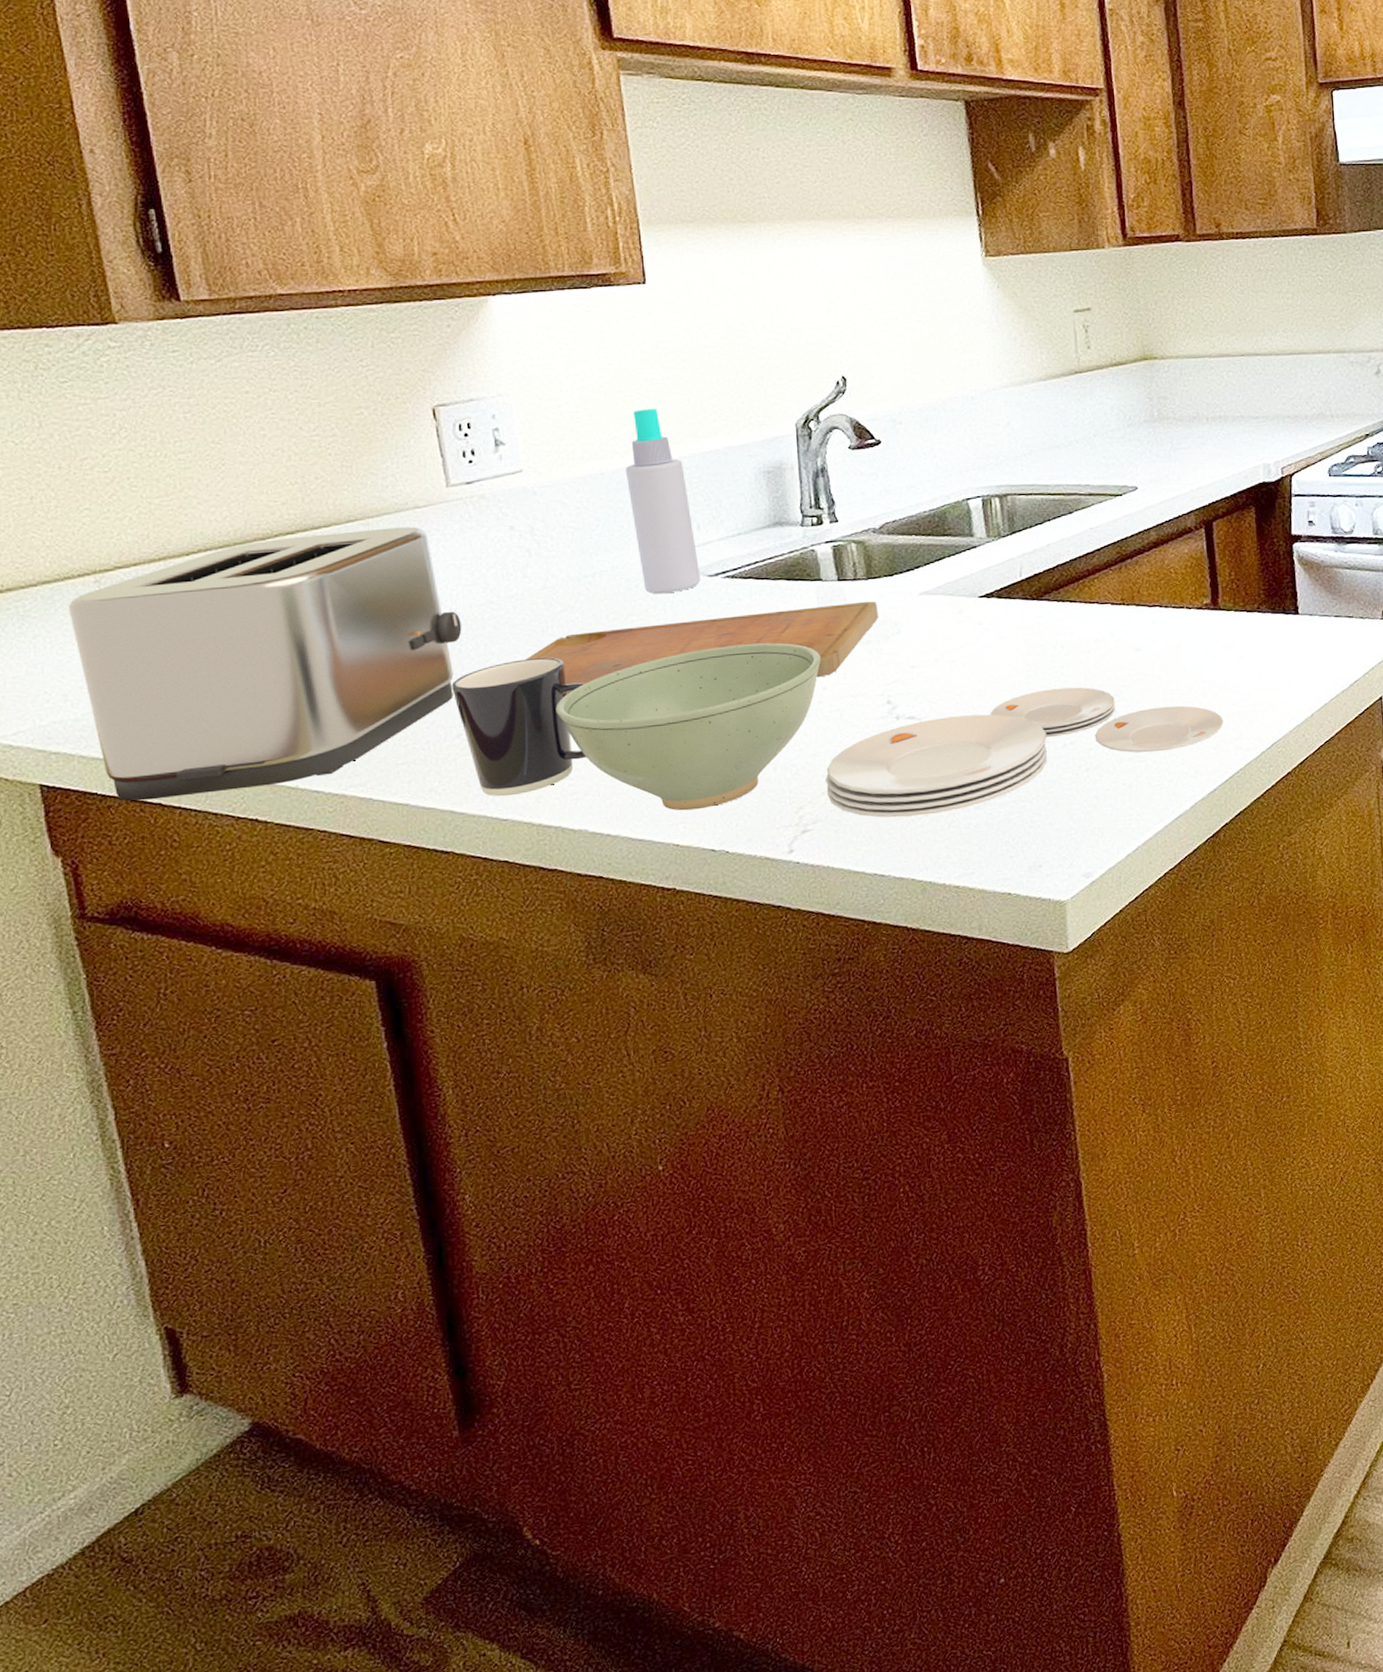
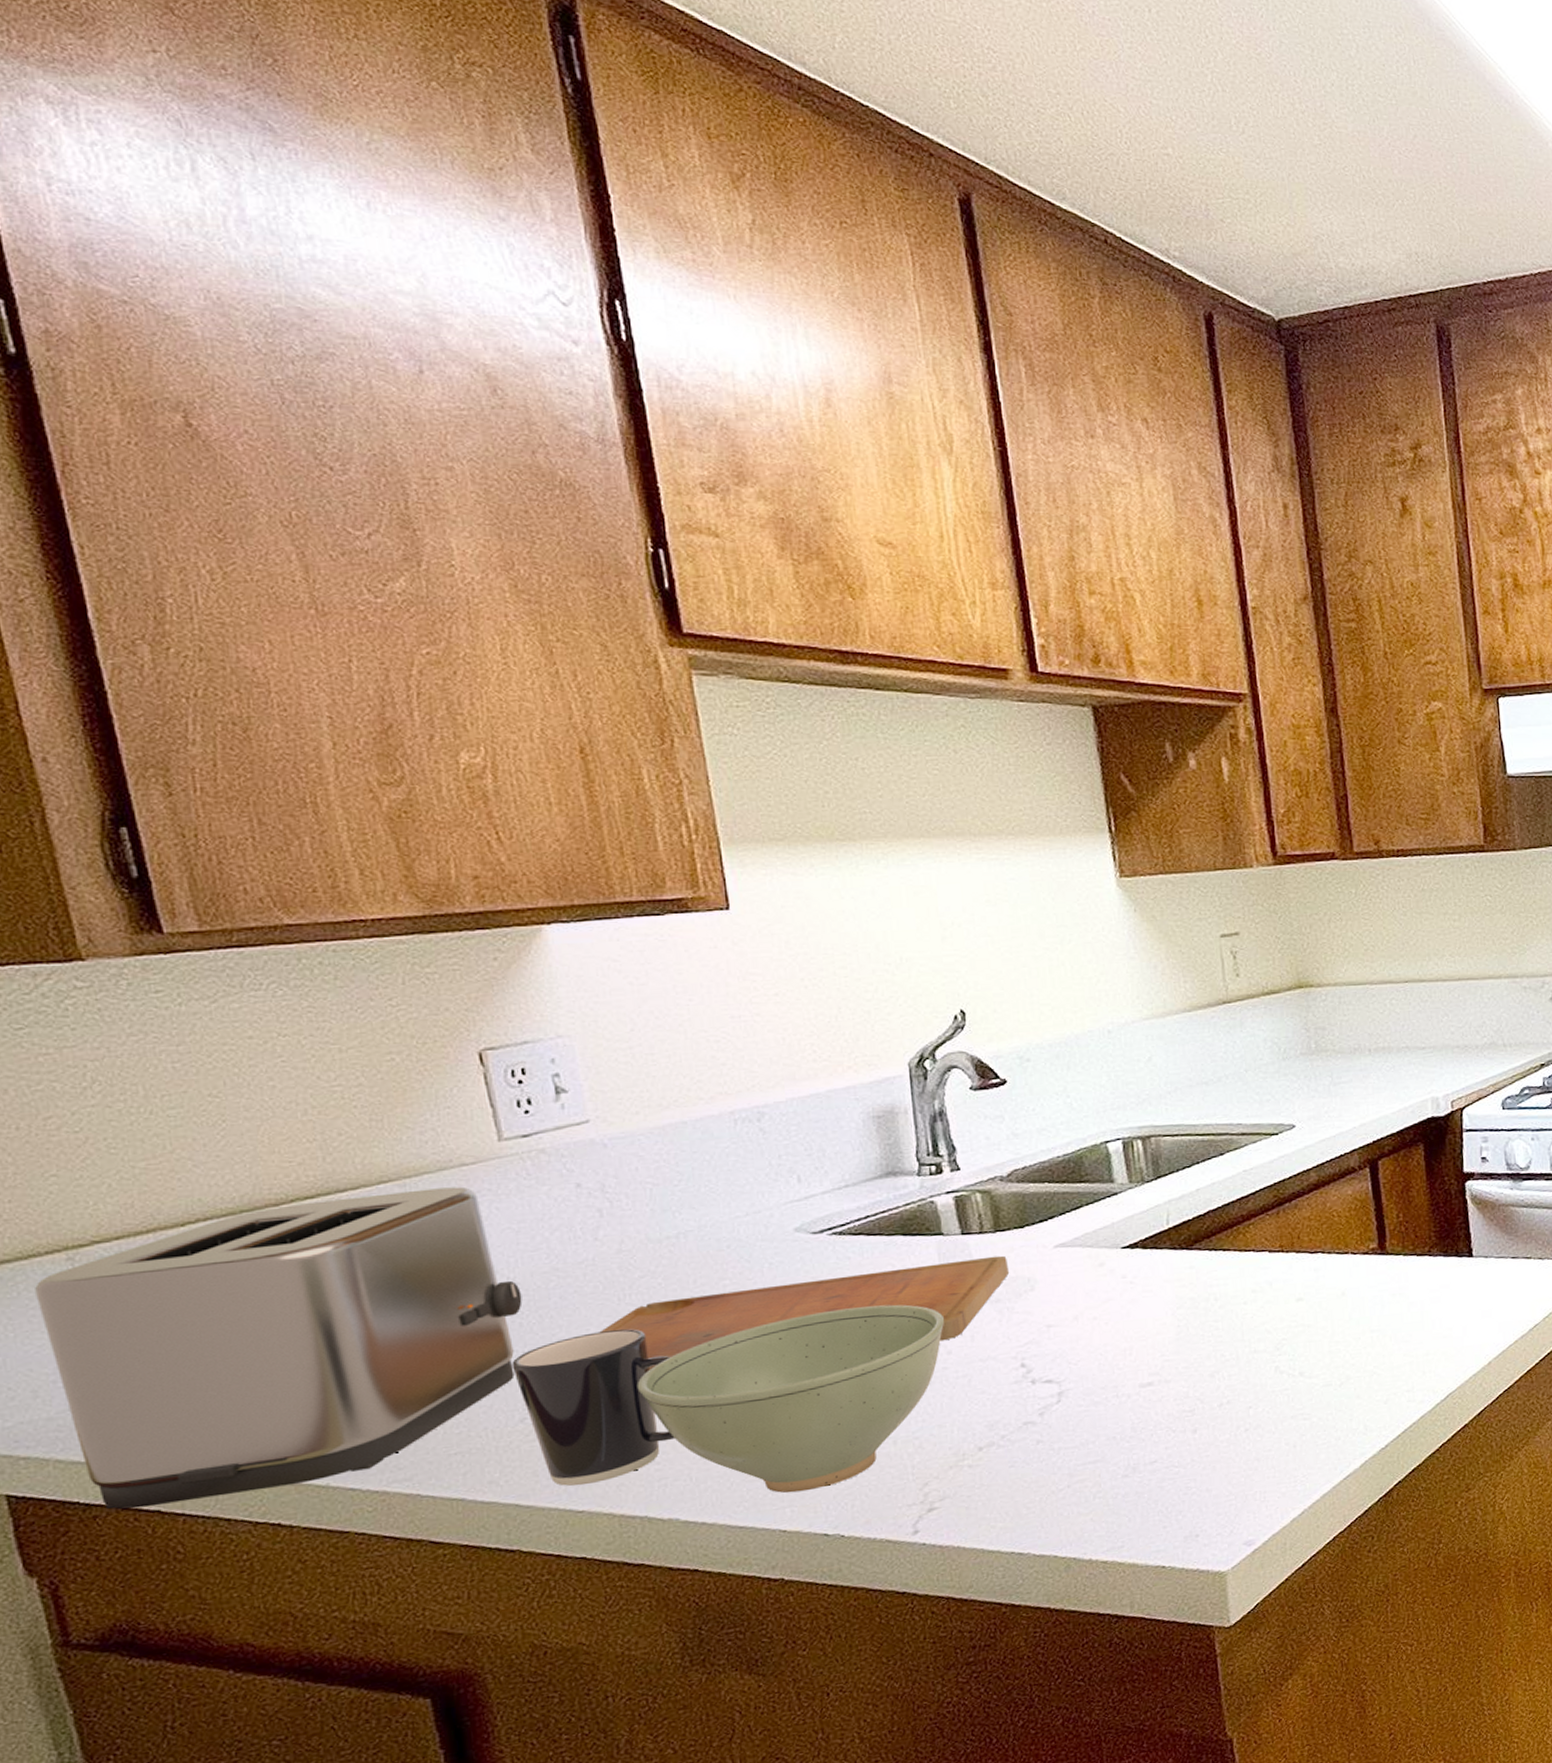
spray bottle: present [625,409,701,595] -> none [711,1049,804,1255]
plate: present [826,687,1224,818] -> none [953,1341,1394,1491]

